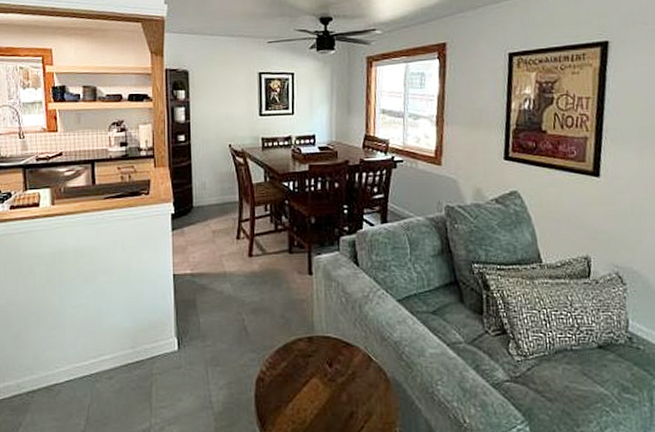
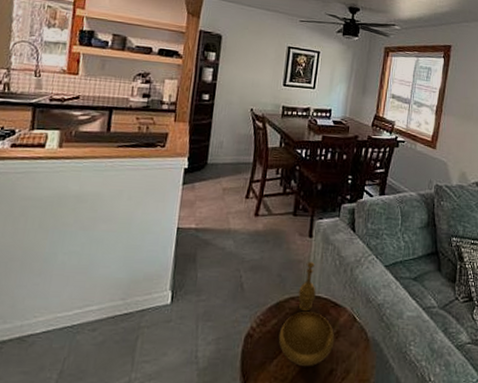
decorative bowl: none [290,301,351,410] -> present [278,262,335,367]

